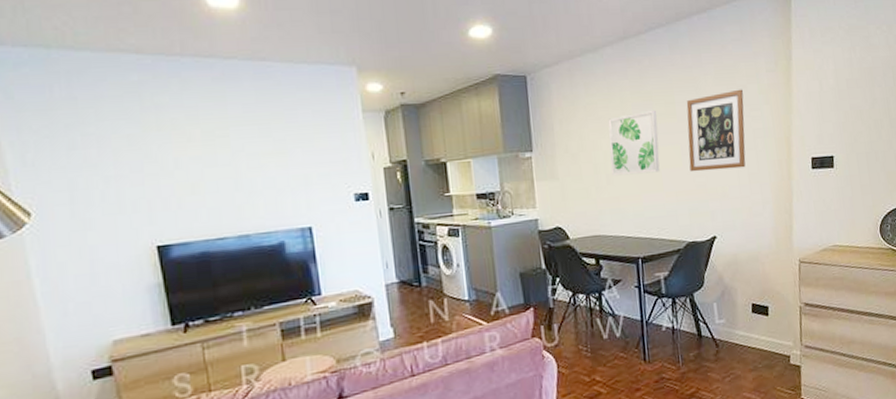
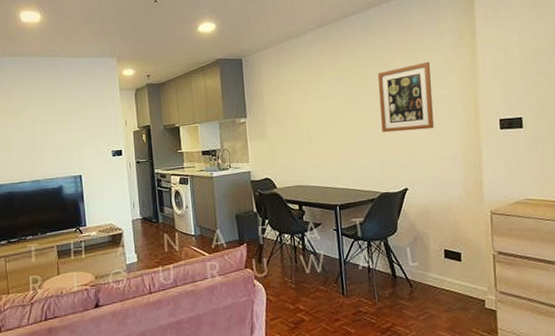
wall art: present [608,110,660,176] -> none [309,81,355,137]

